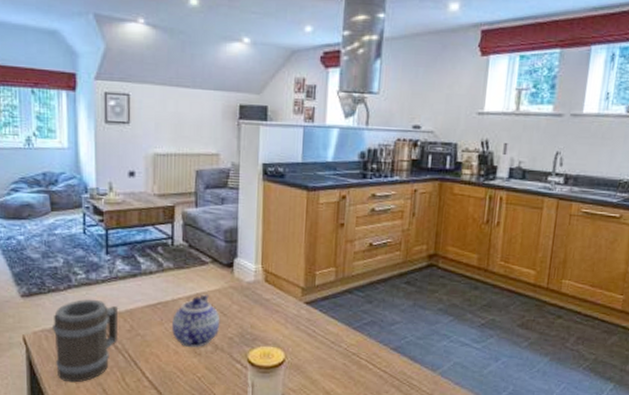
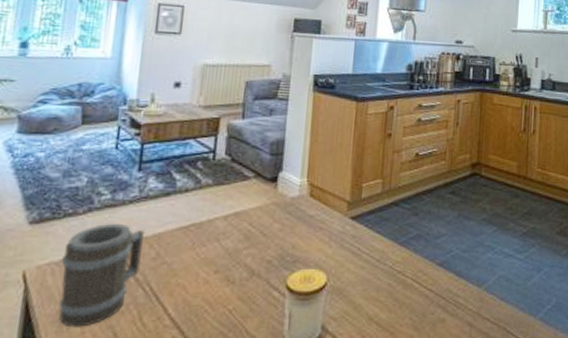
teapot: present [172,294,220,347] -> none [204,212,259,274]

